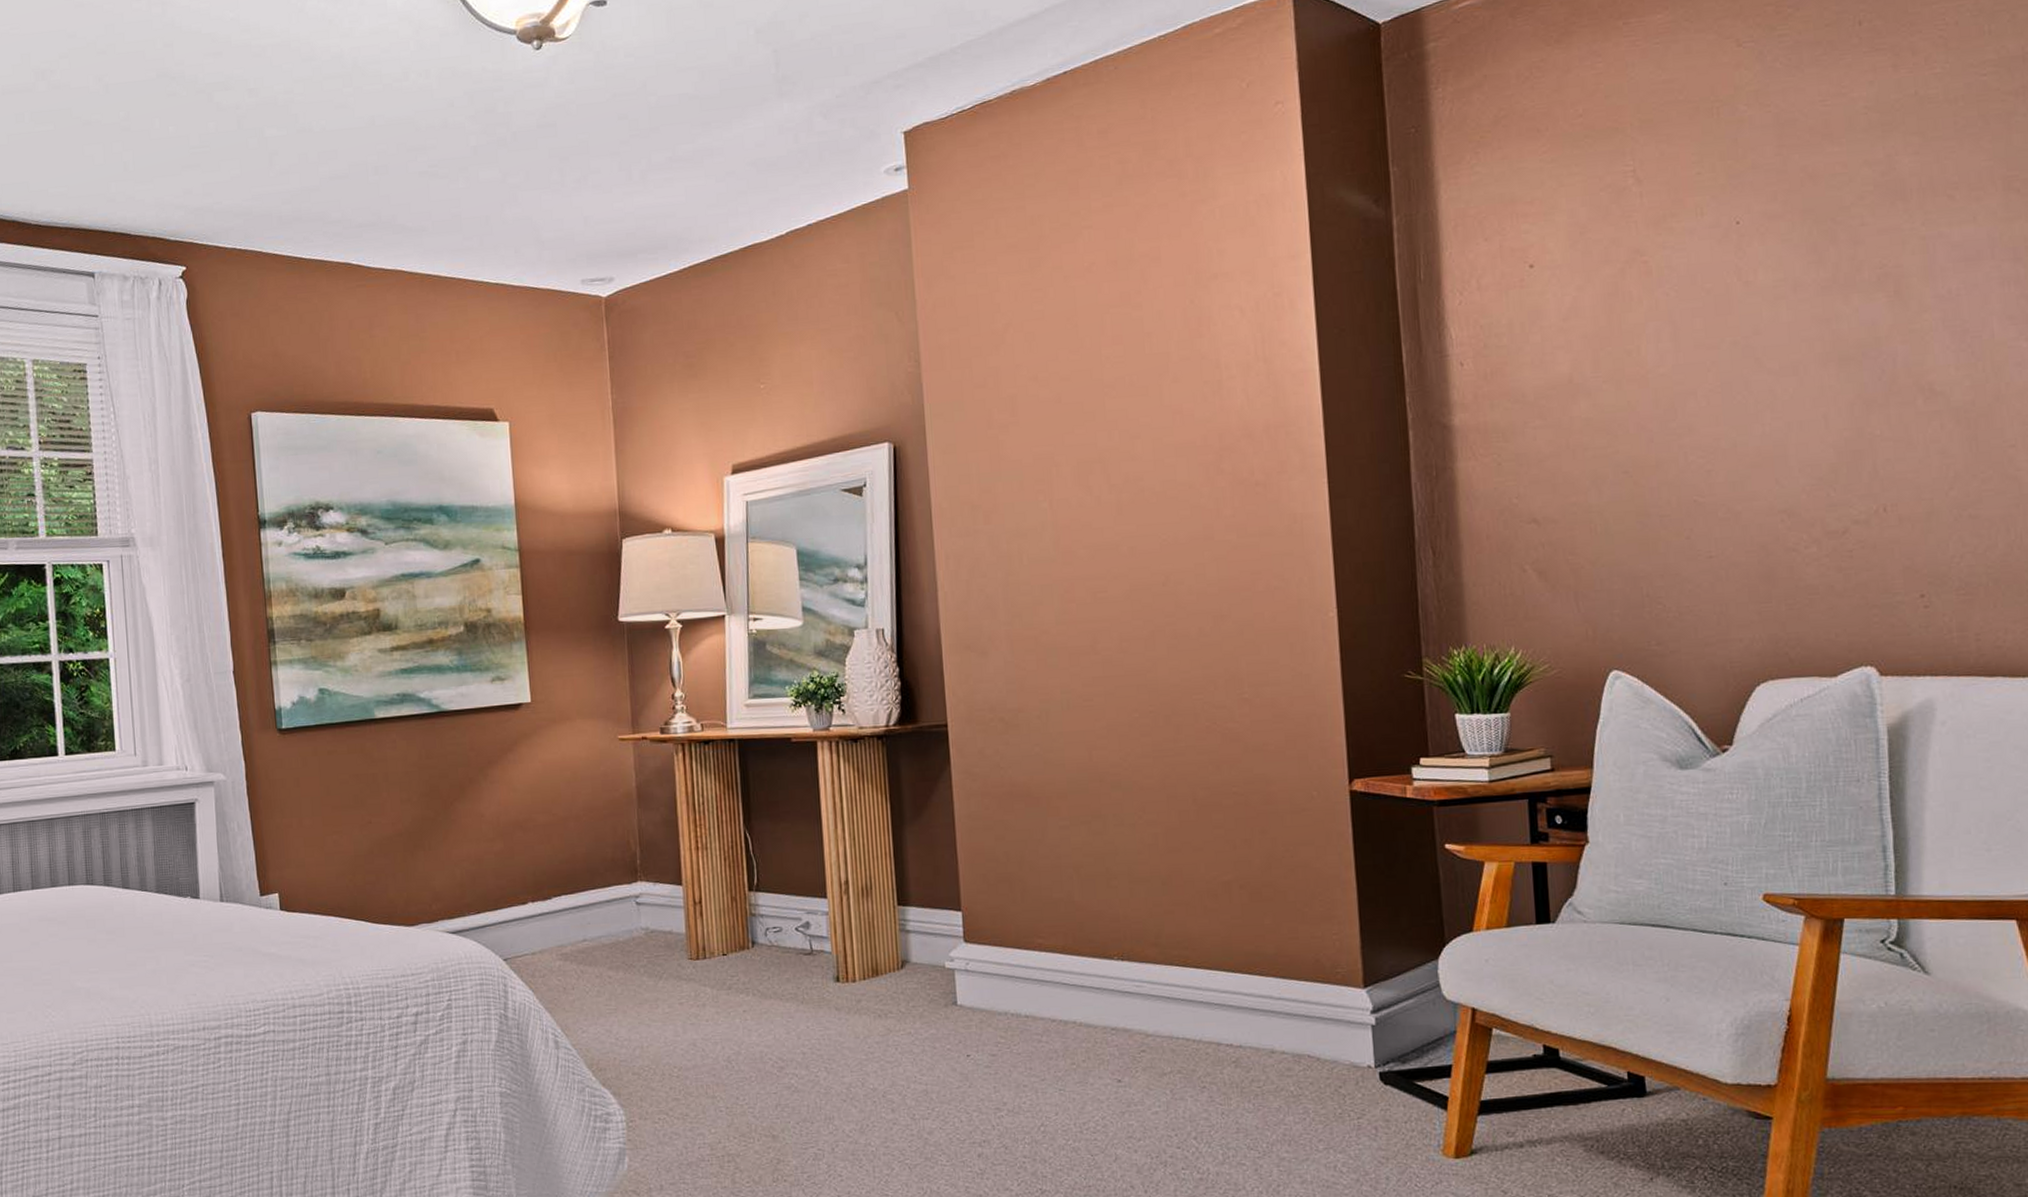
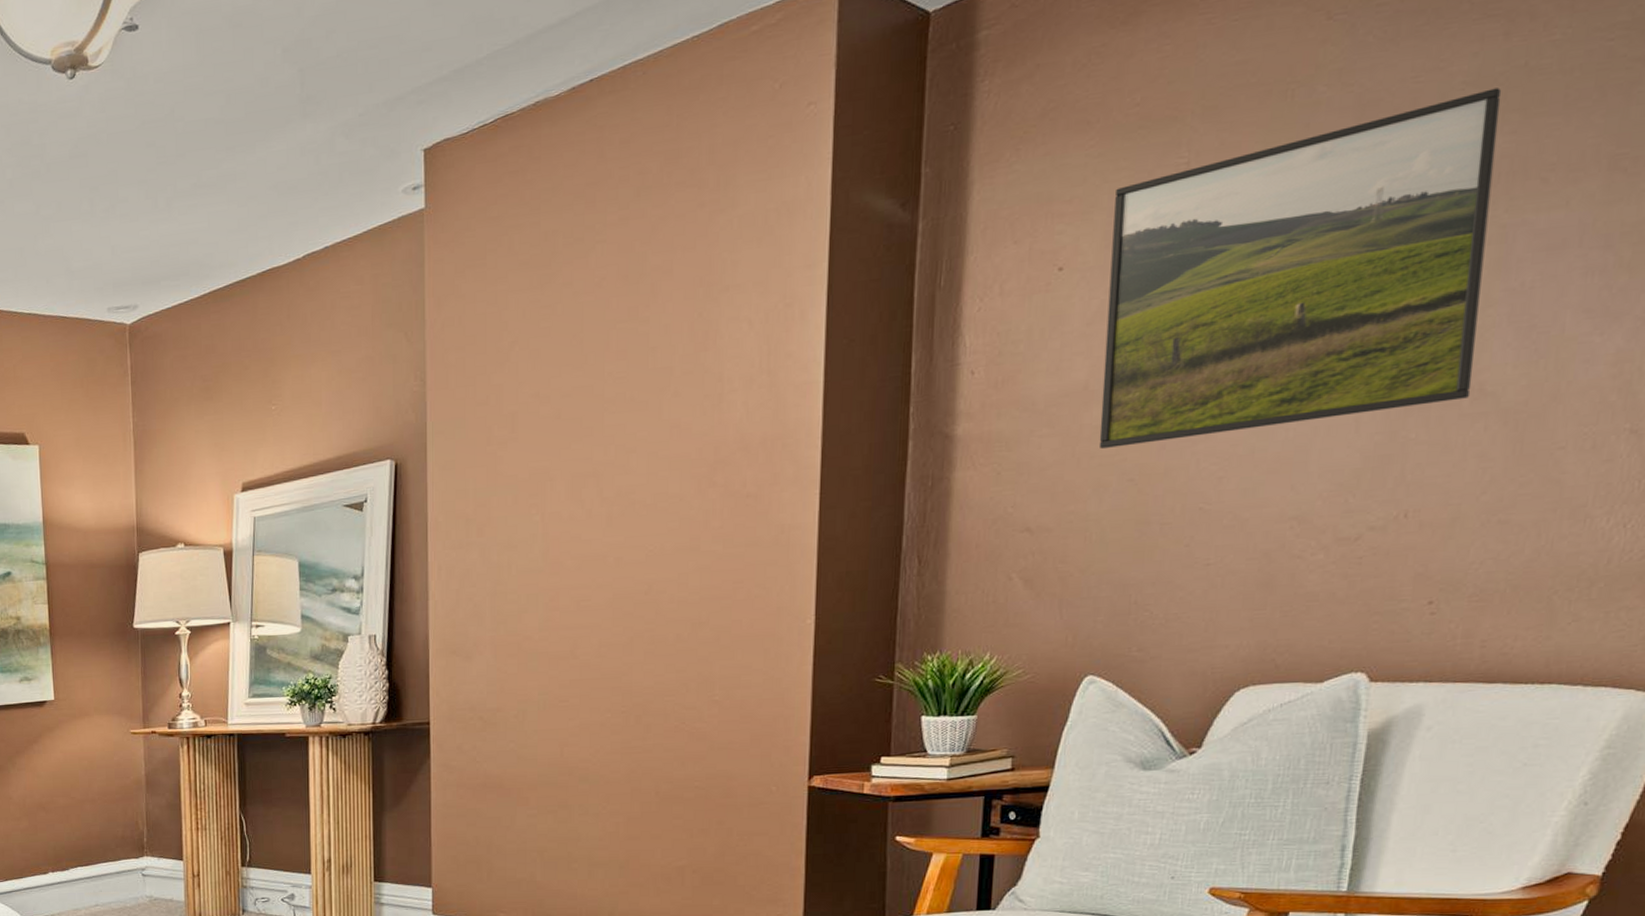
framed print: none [1572,113,1923,441] -> present [1098,88,1502,449]

